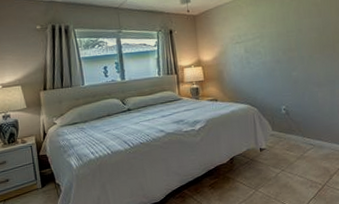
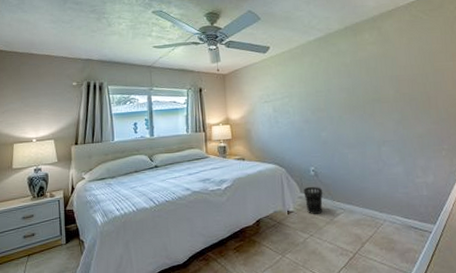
wastebasket: none [275,125,294,151] -> present [303,187,323,214]

